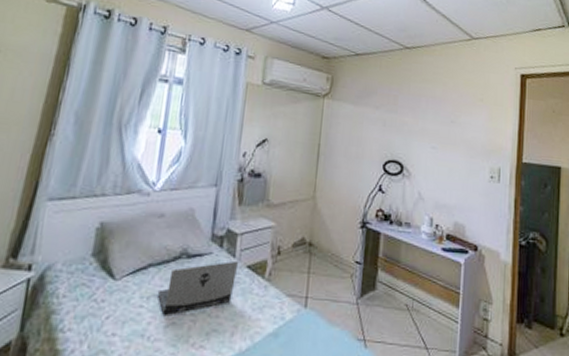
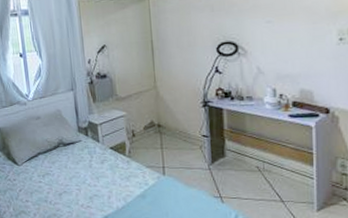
laptop computer: present [157,260,239,315] -> none [48,144,103,187]

